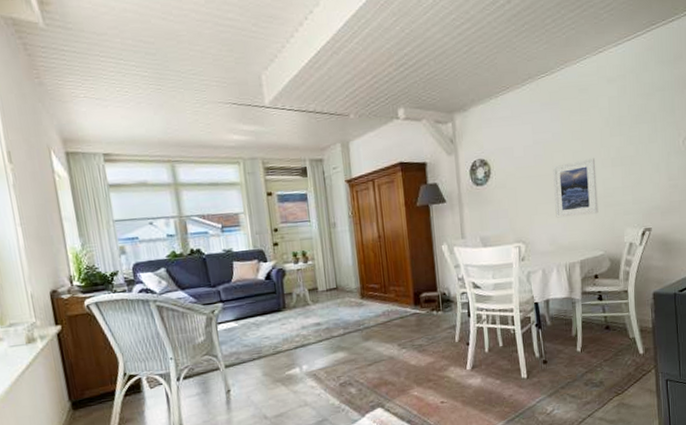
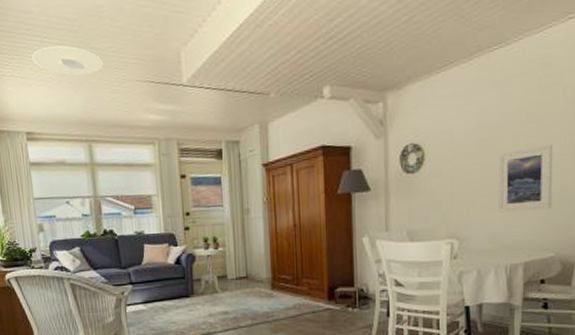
ceiling light: none [106,67,184,98] -> present [31,45,104,76]

